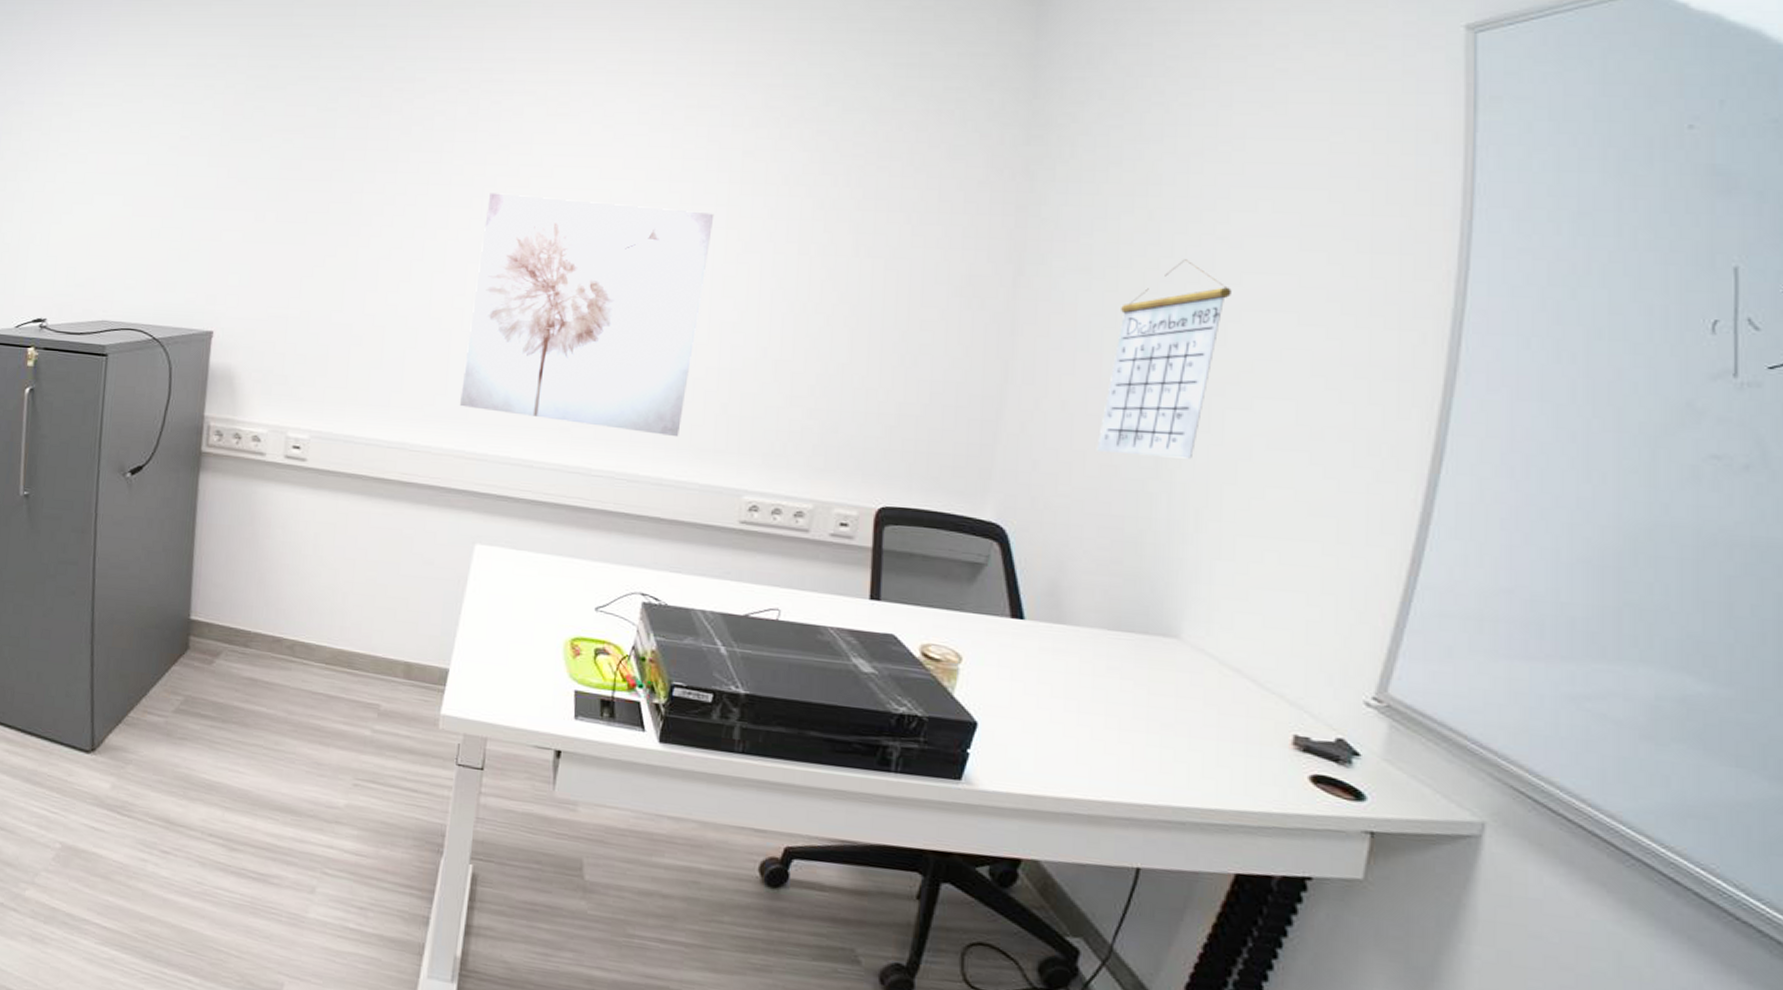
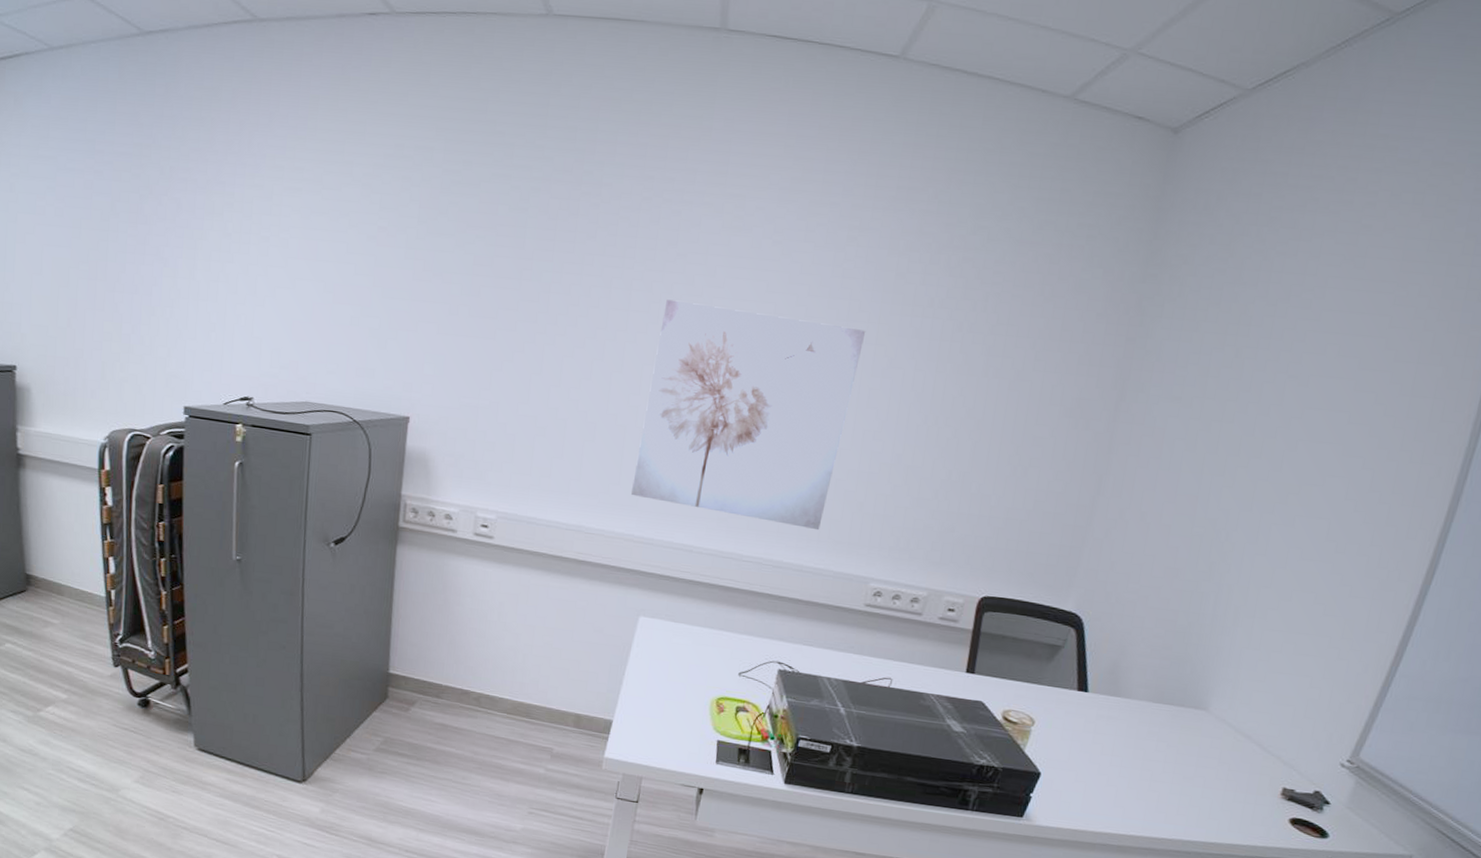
calendar: present [1096,259,1231,459] -> none [1164,393,1294,565]

